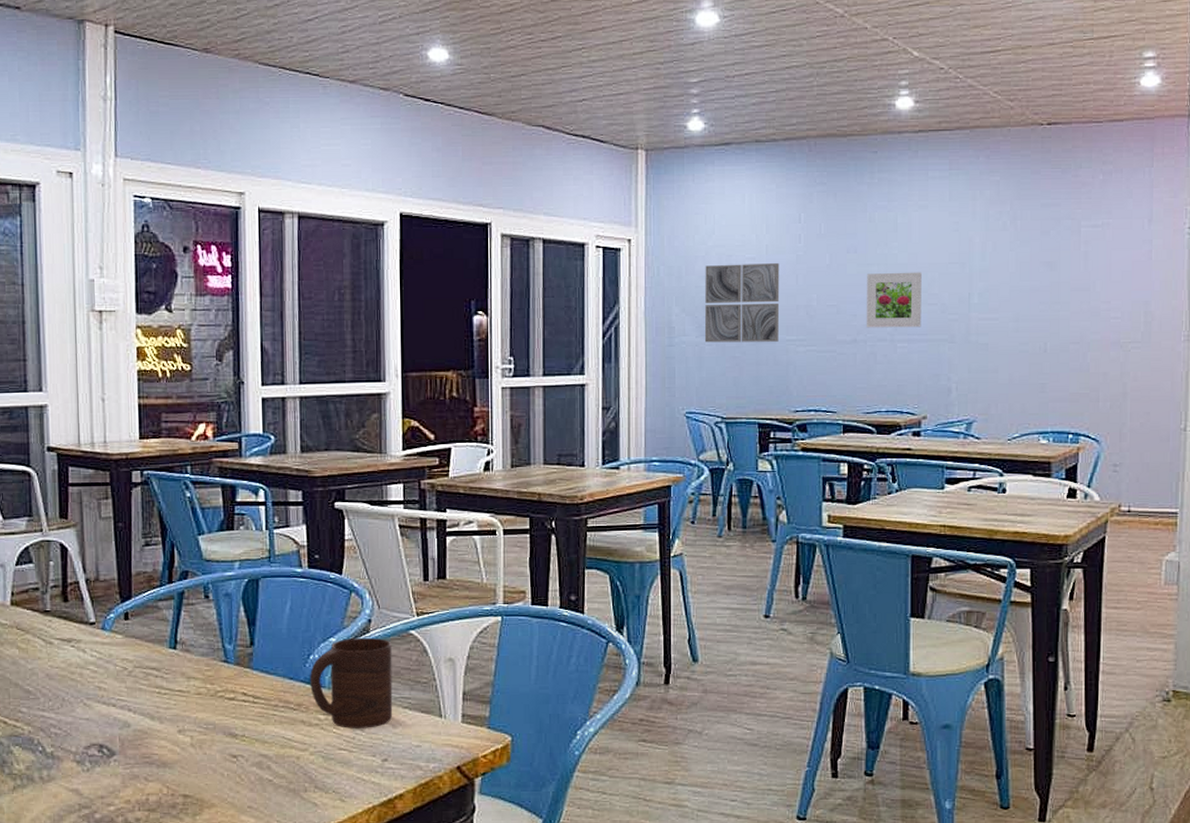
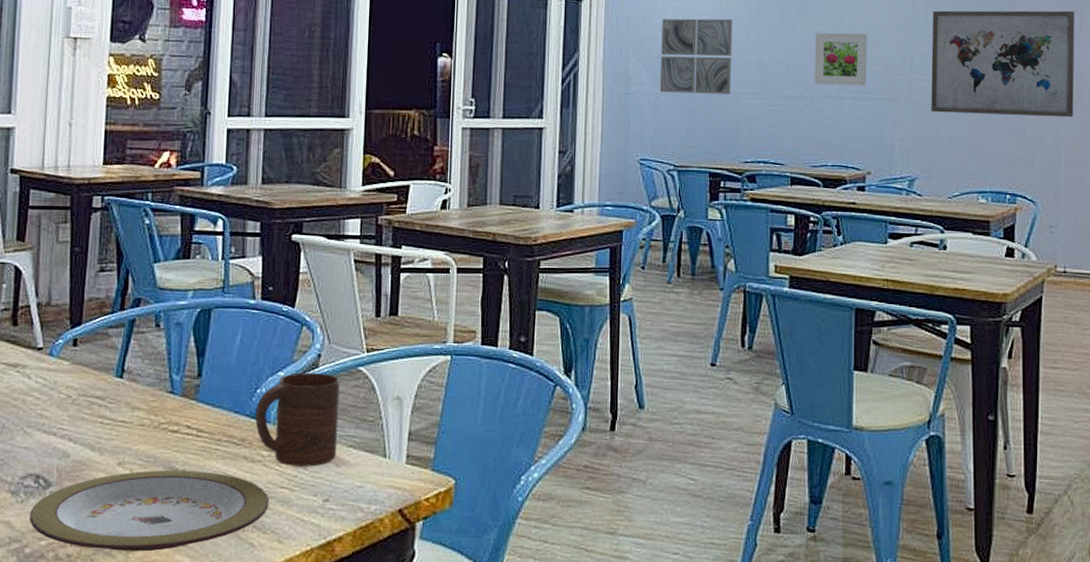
plate: none [96,735,329,814] -> present [29,469,269,552]
wall art: none [990,238,1144,352] -> present [931,10,1075,118]

